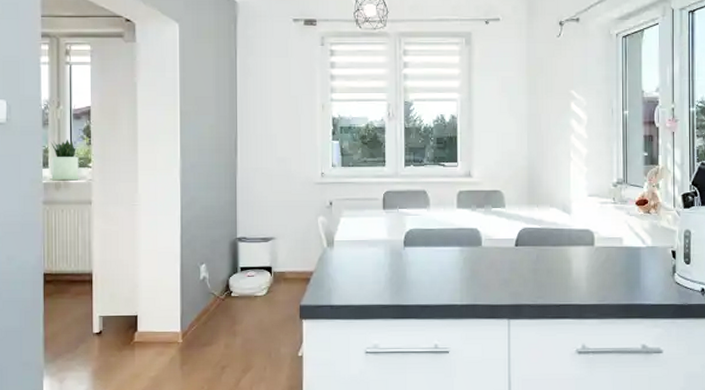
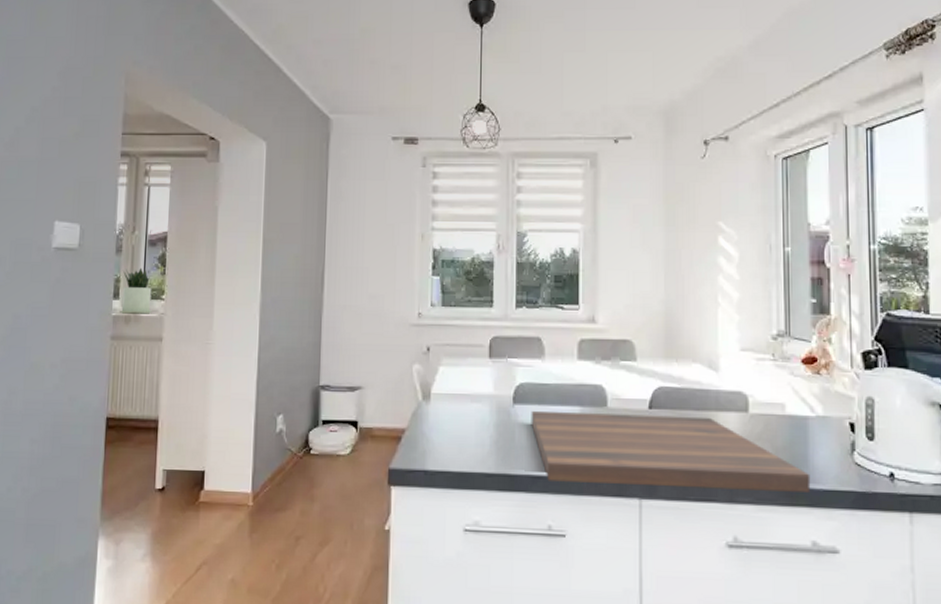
cutting board: none [419,251,642,309] -> present [531,410,811,492]

